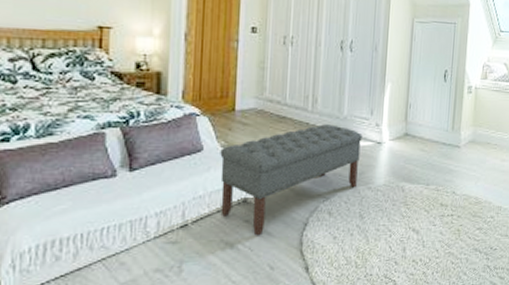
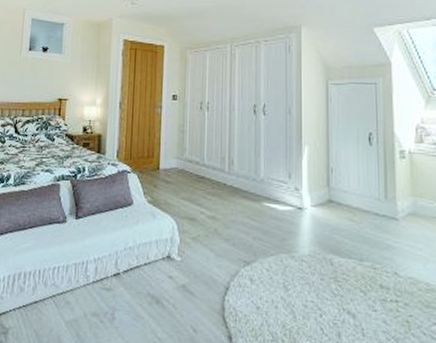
bench: present [220,124,363,236] -> none [147,186,281,294]

